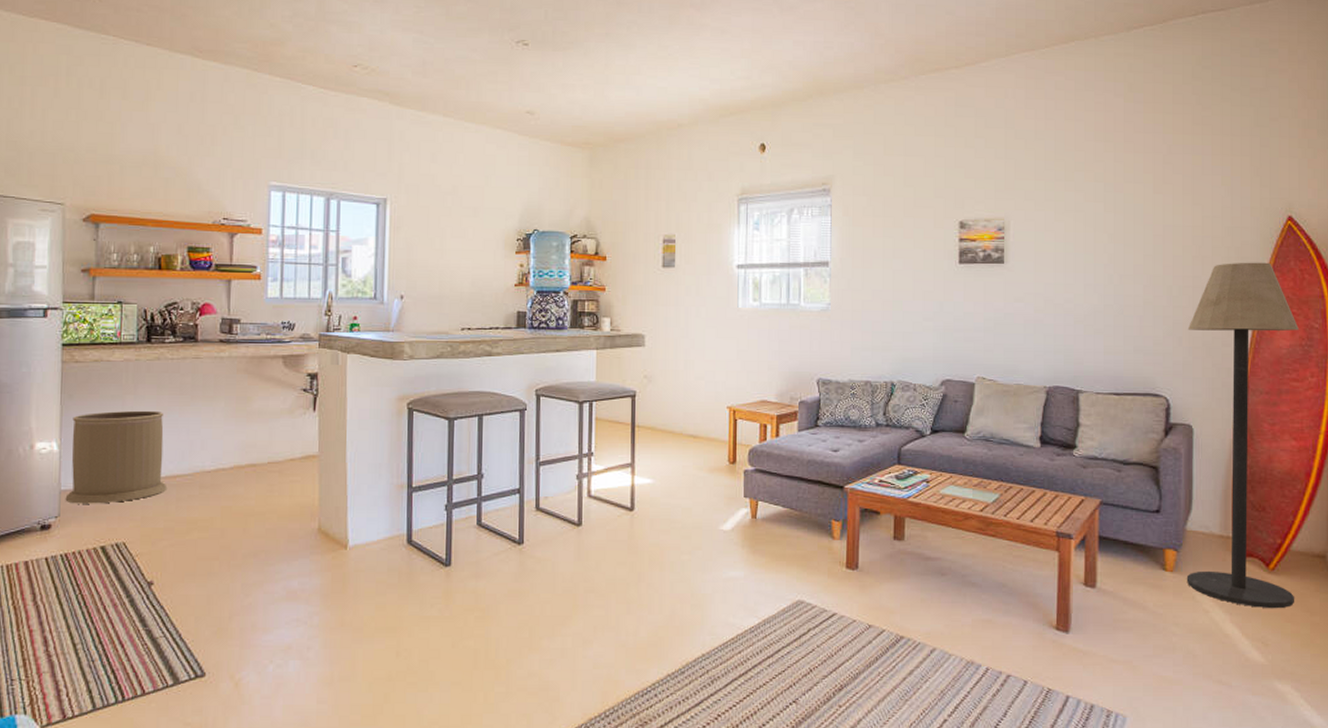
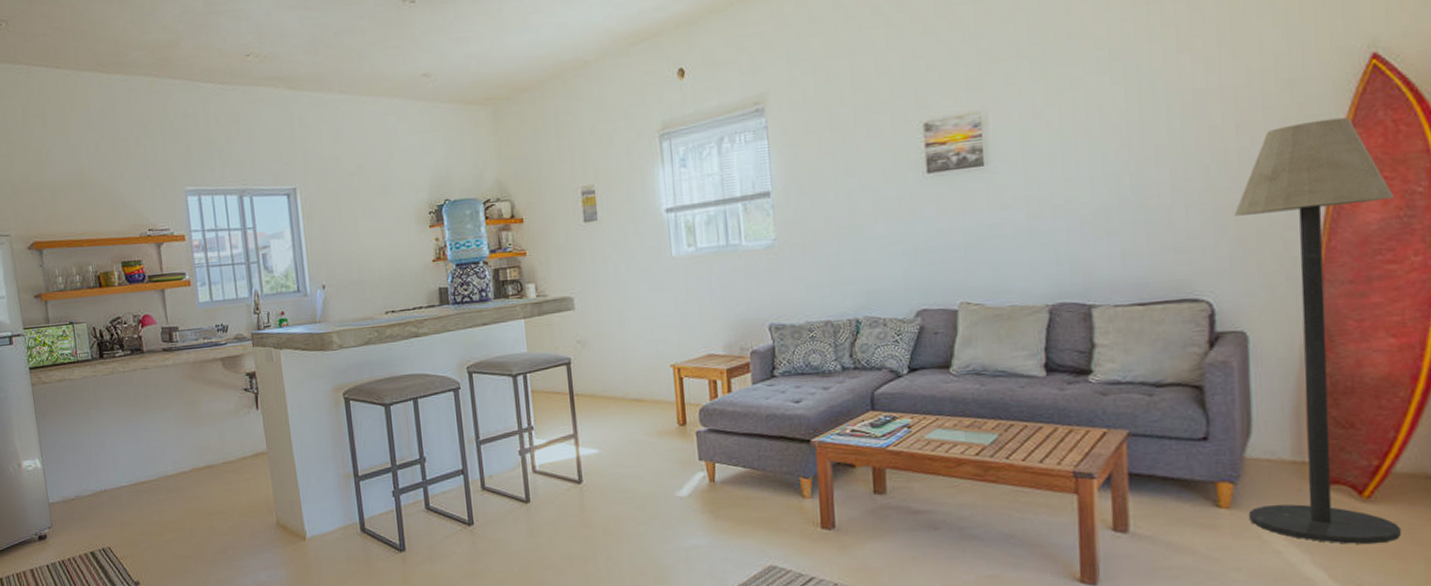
trash can: present [65,410,168,504] -> none [48,422,138,515]

